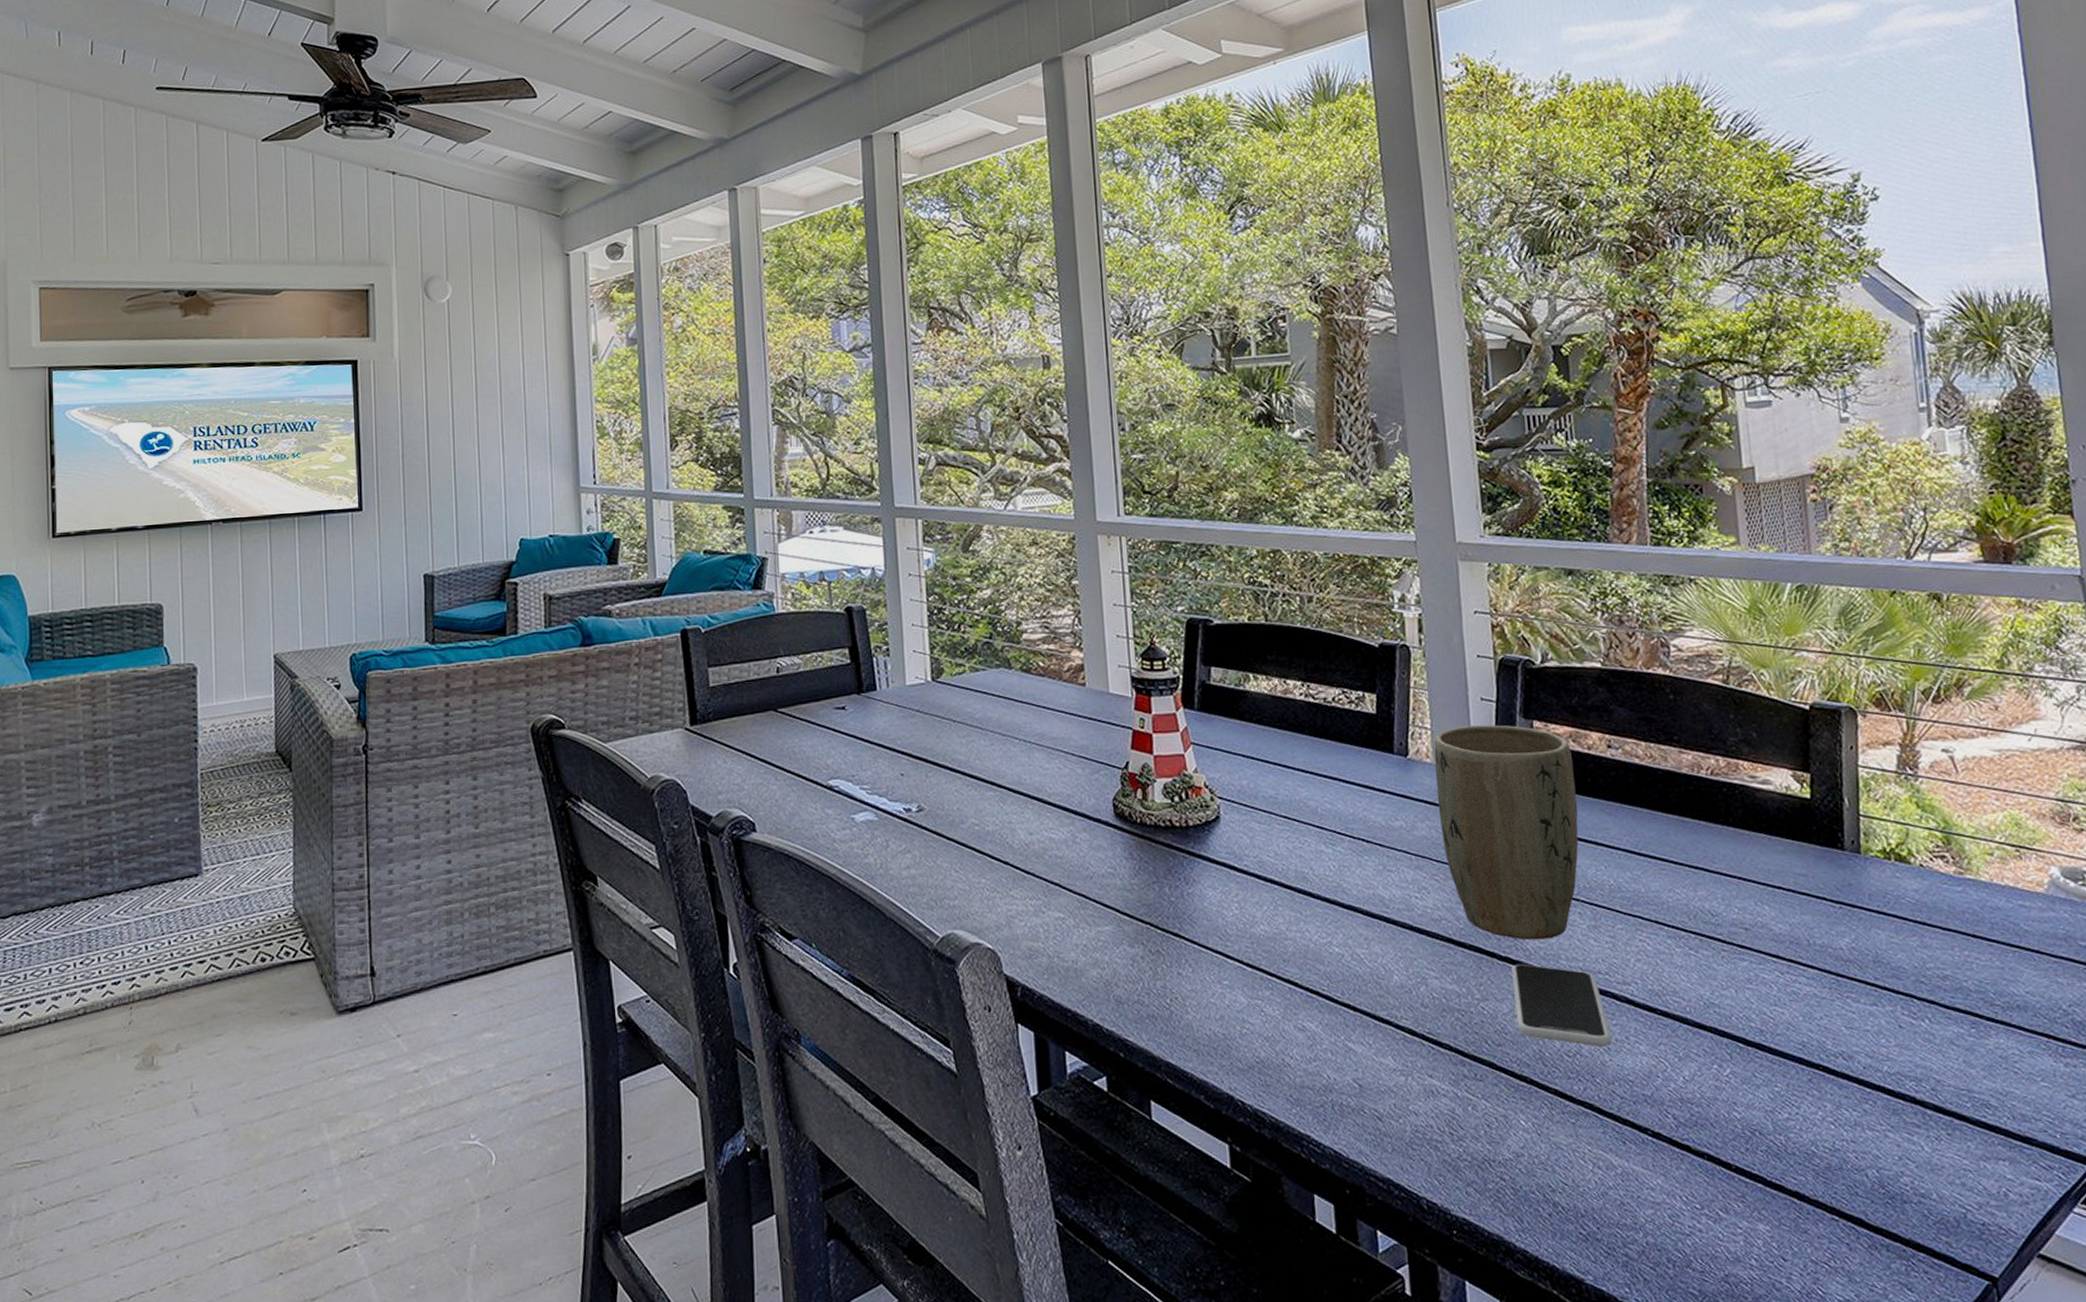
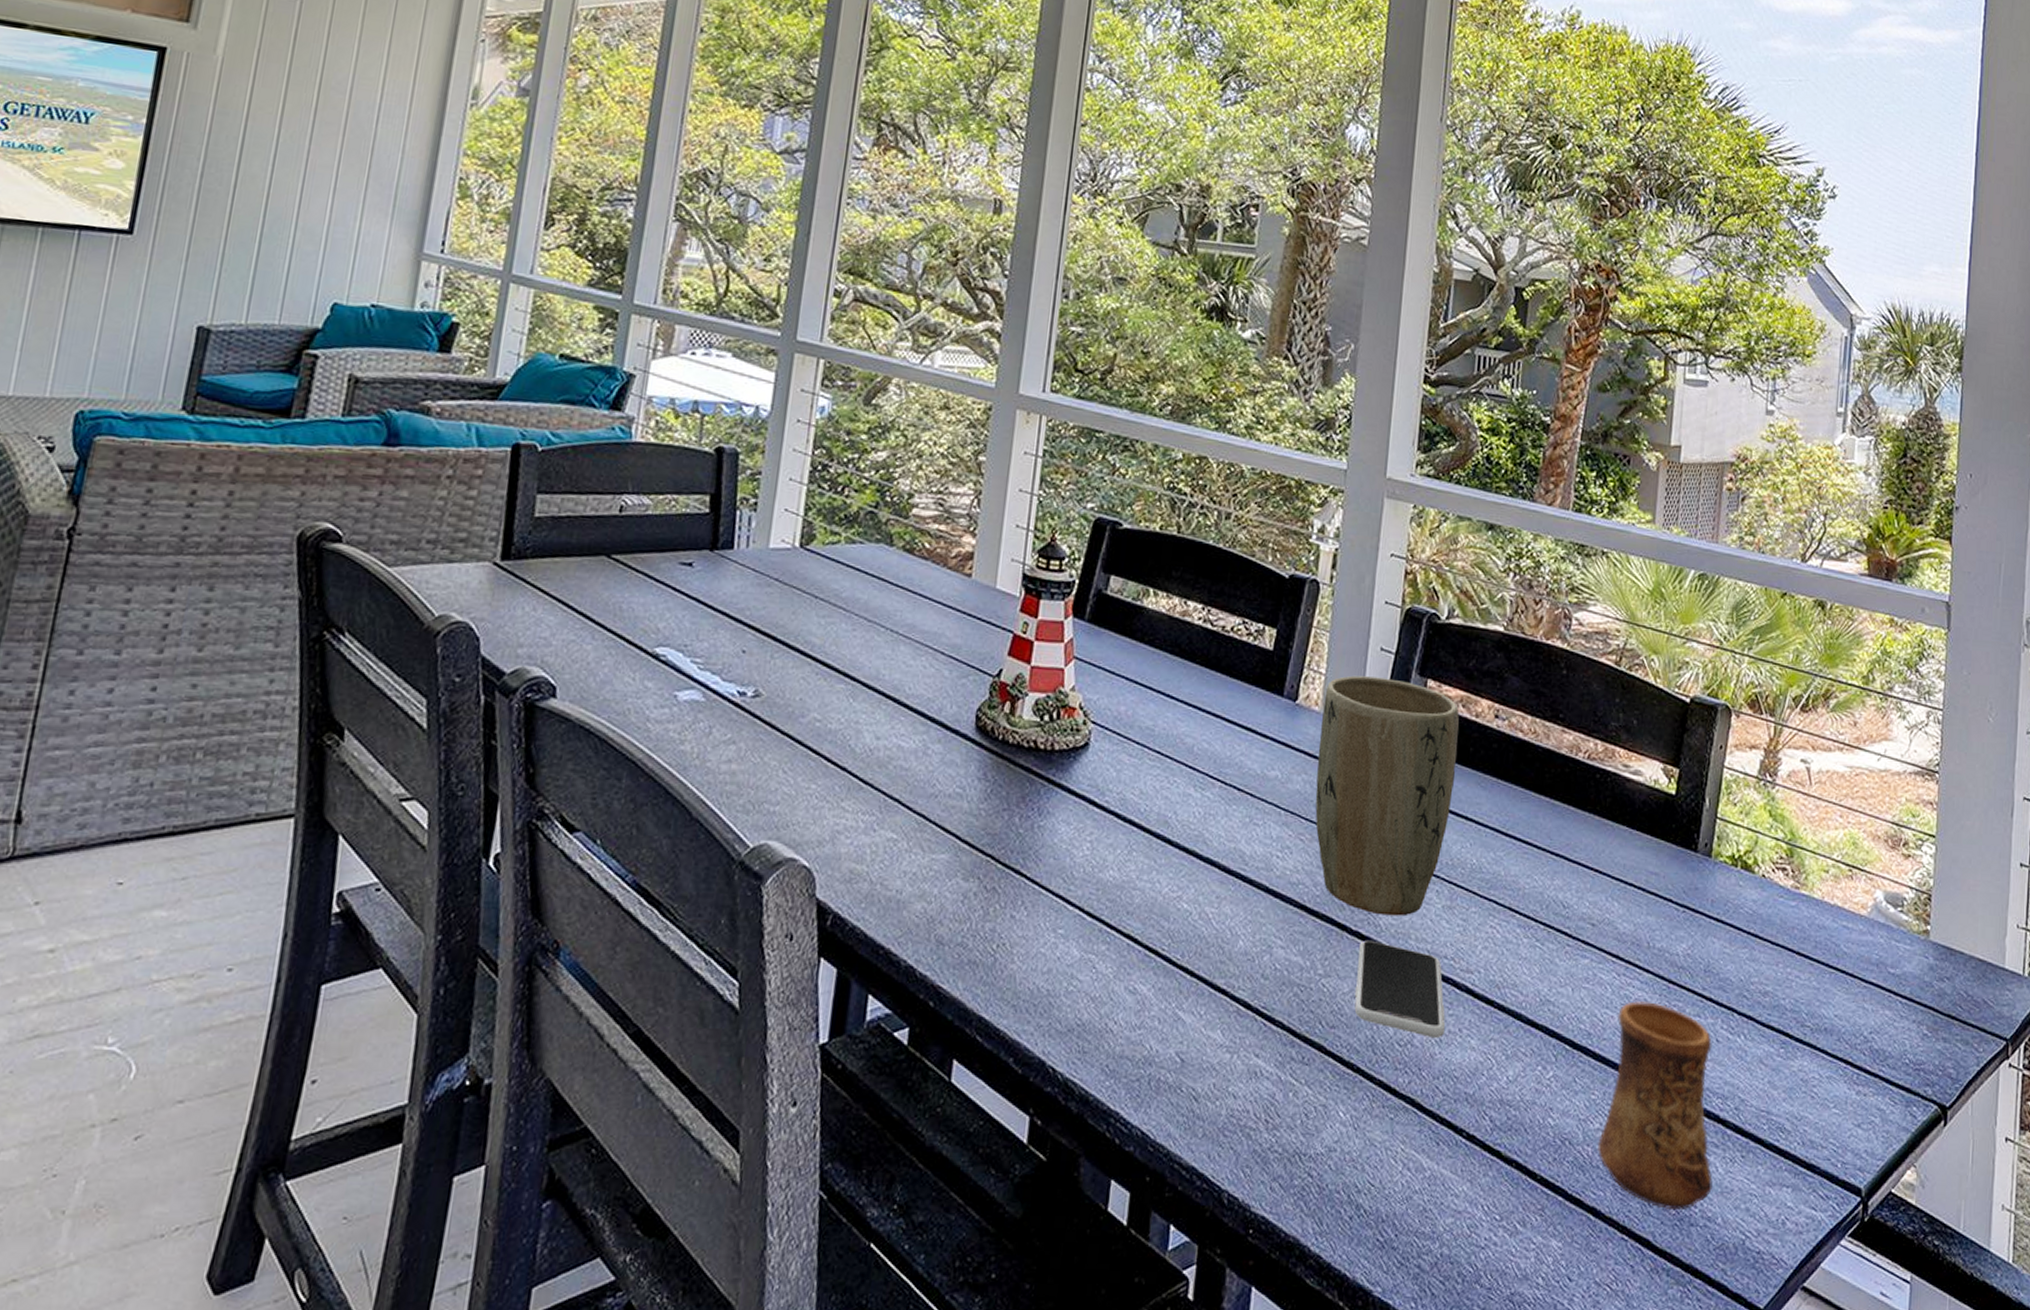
cup: none [1787,996,1921,1189] -> present [1596,1001,1713,1211]

